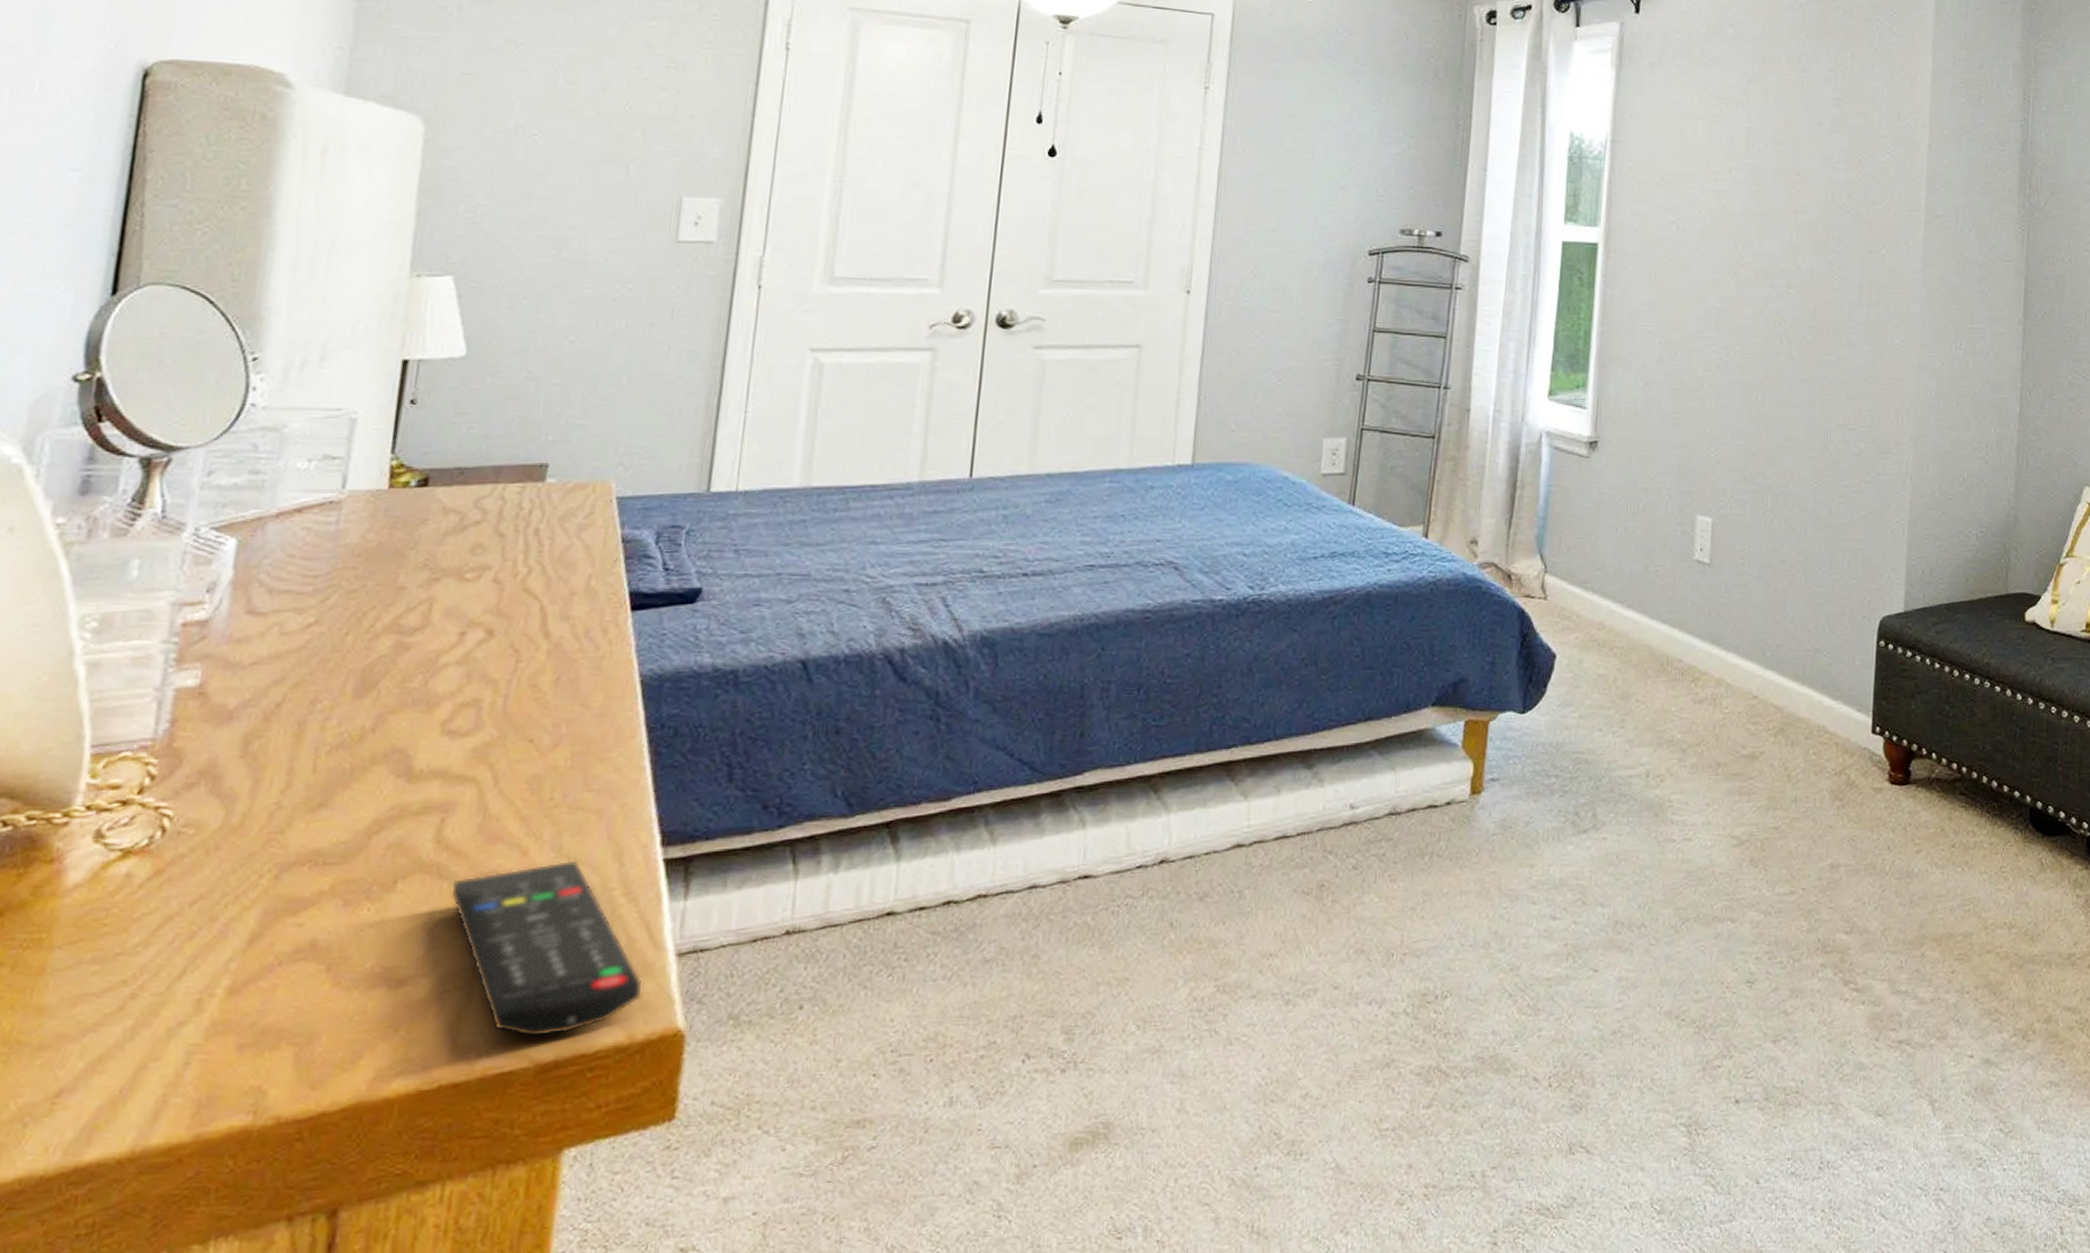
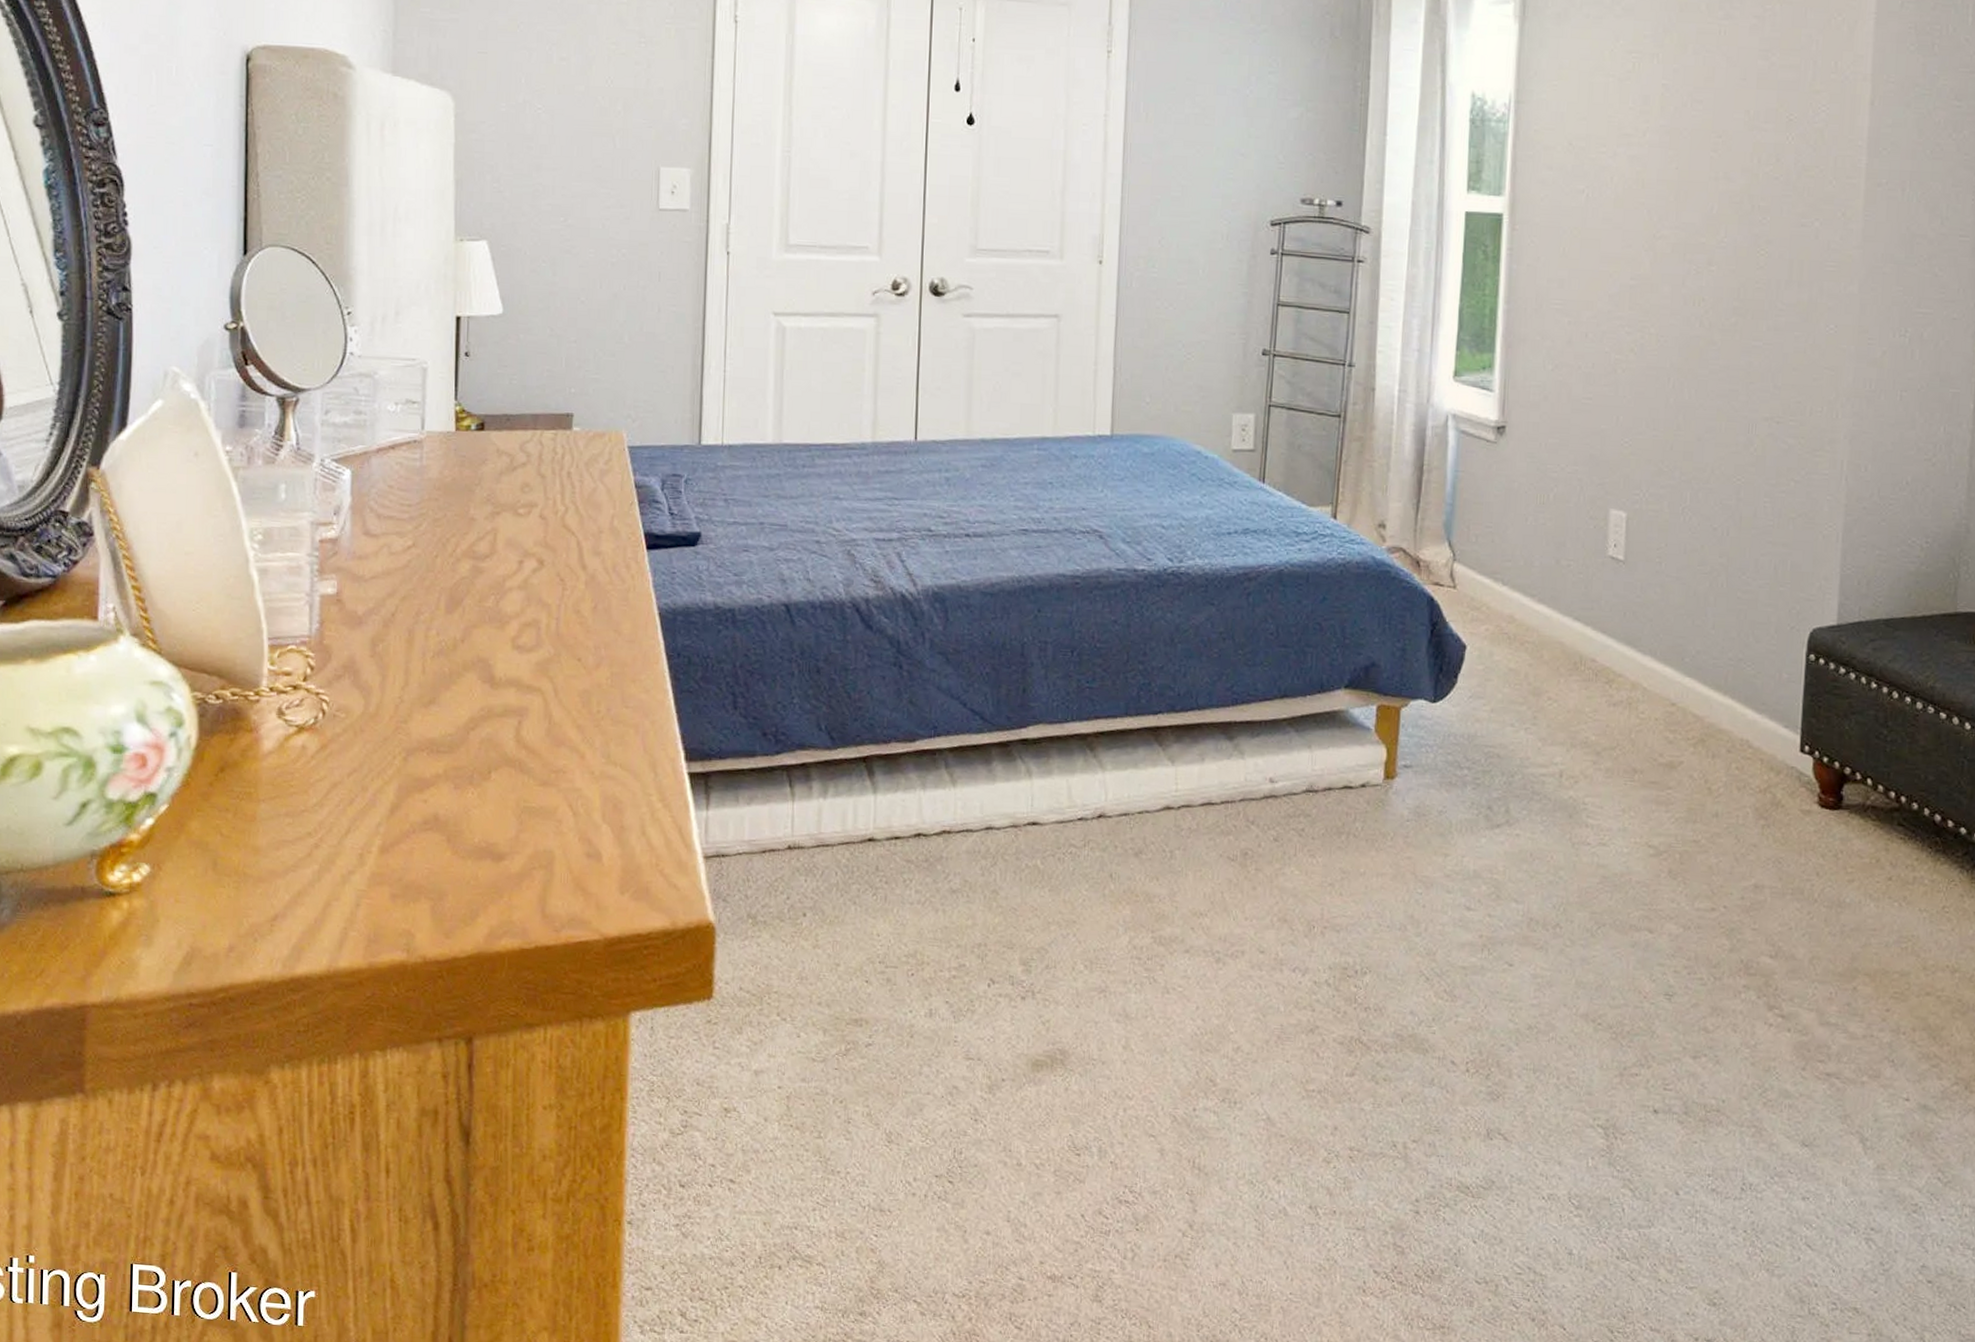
remote control: present [450,860,644,1038] -> none [530,766,681,916]

